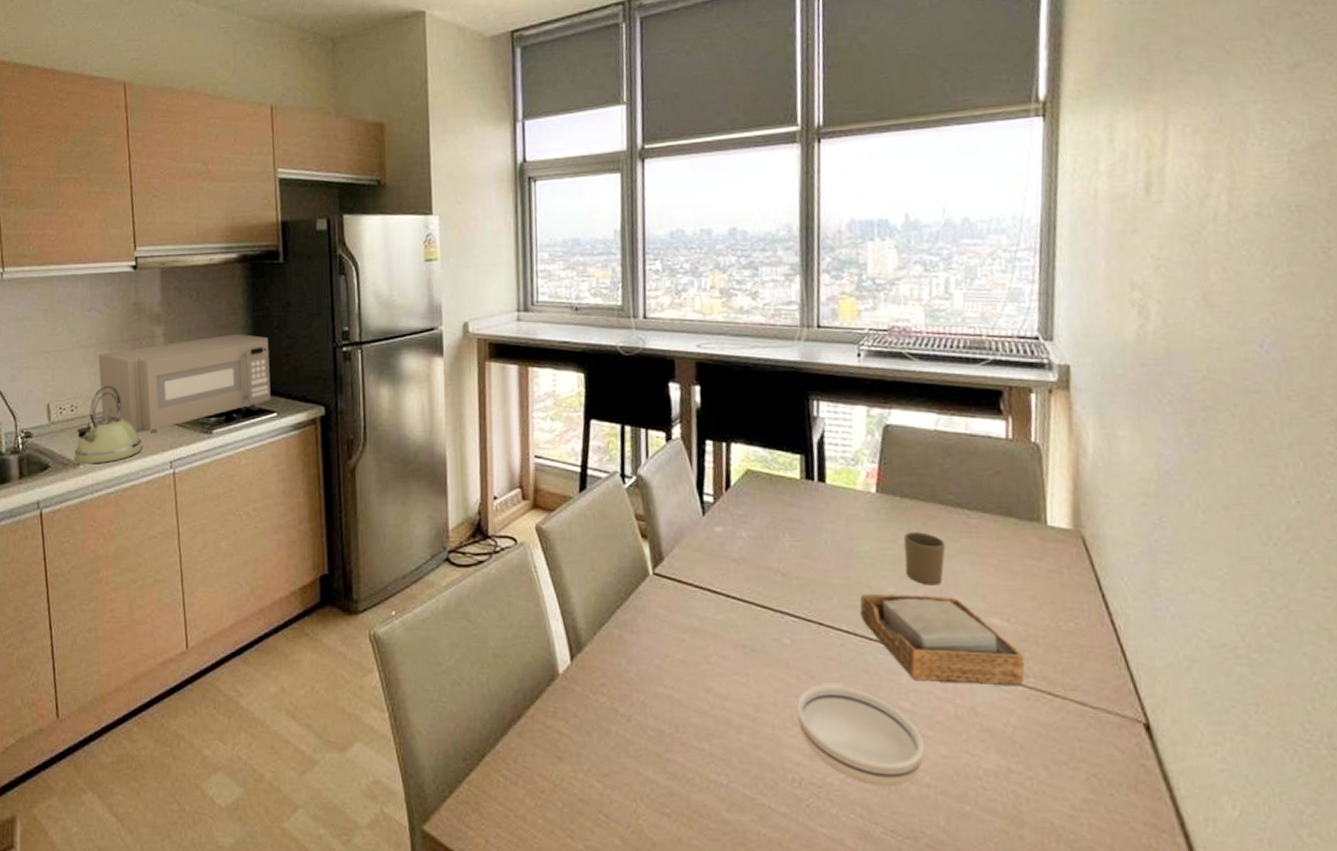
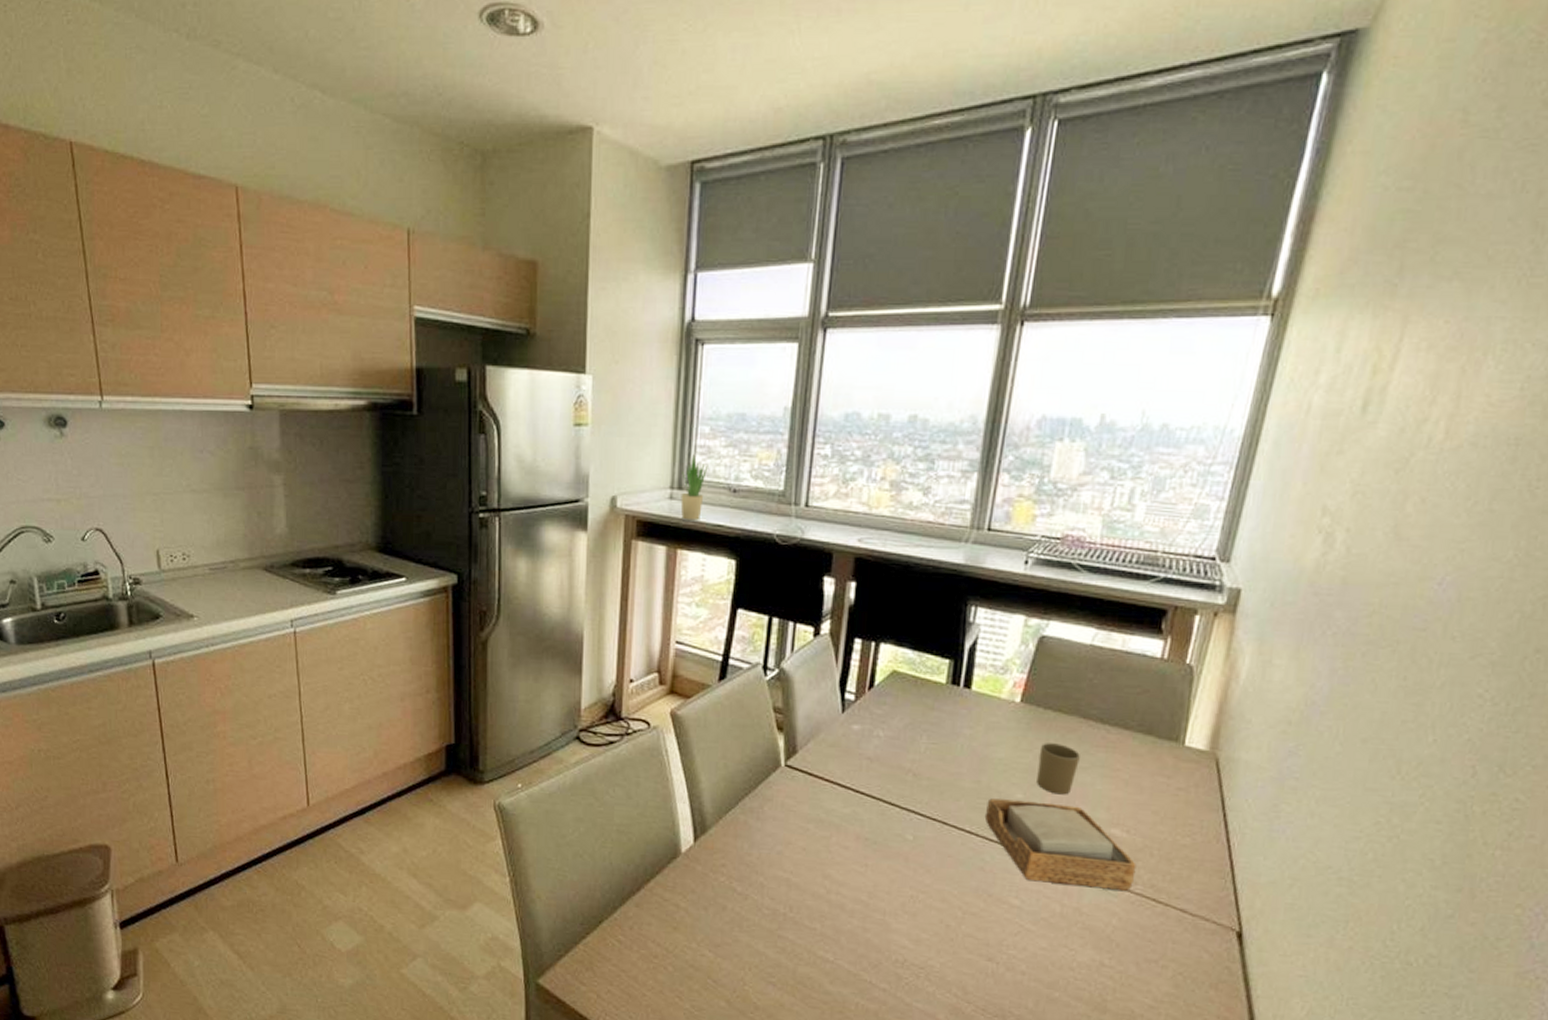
kettle: present [74,386,143,465] -> none [187,536,262,618]
microwave: present [98,333,271,434] -> none [211,489,400,590]
potted plant: none [526,277,550,339] -> present [680,453,709,520]
bowl: present [797,684,925,786] -> none [909,878,1027,972]

